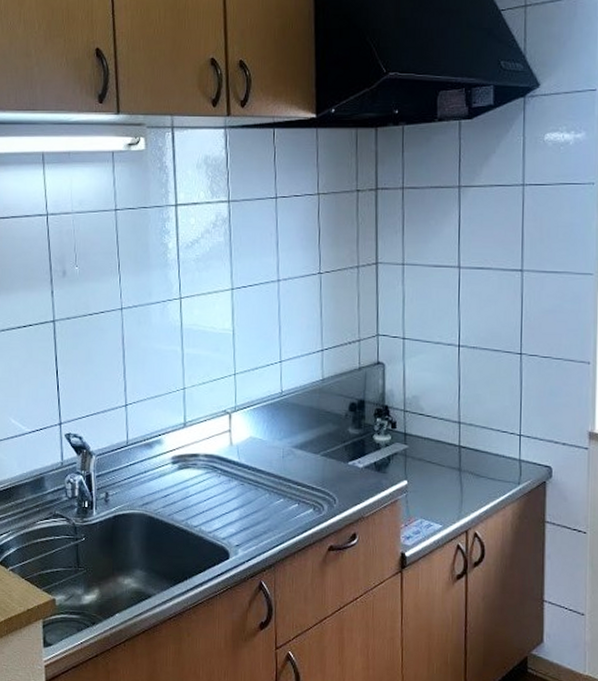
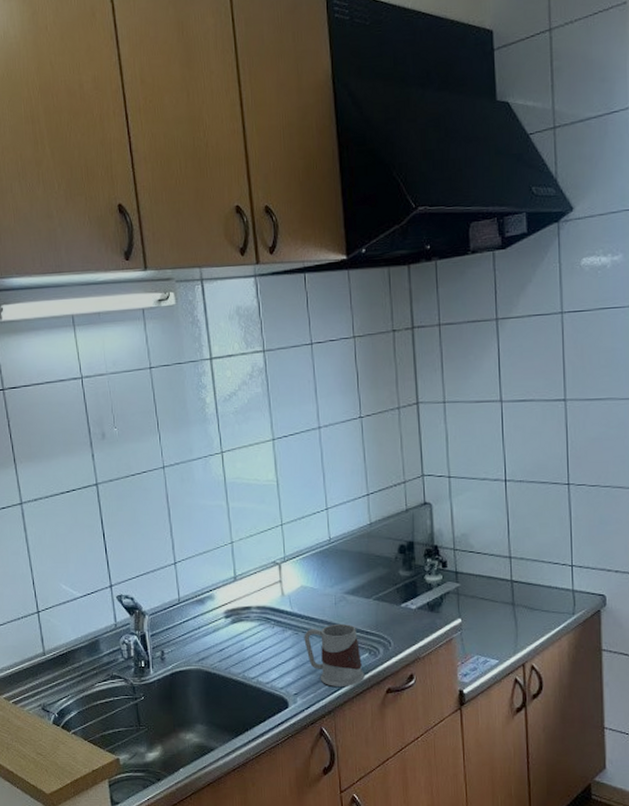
mug: none [249,478,308,541] -> present [304,624,365,687]

